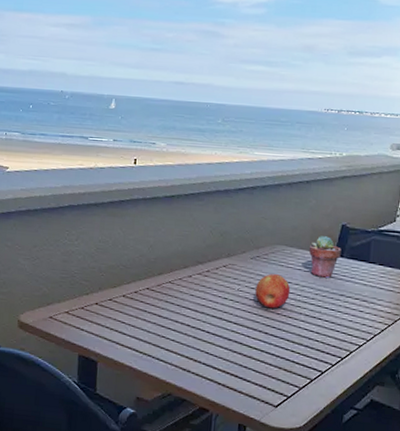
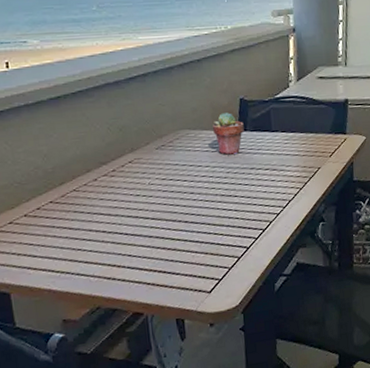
apple: present [255,274,291,309] -> none [166,160,203,197]

